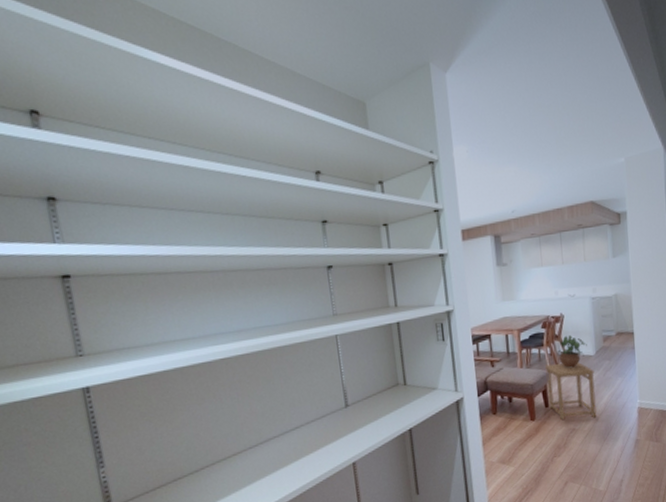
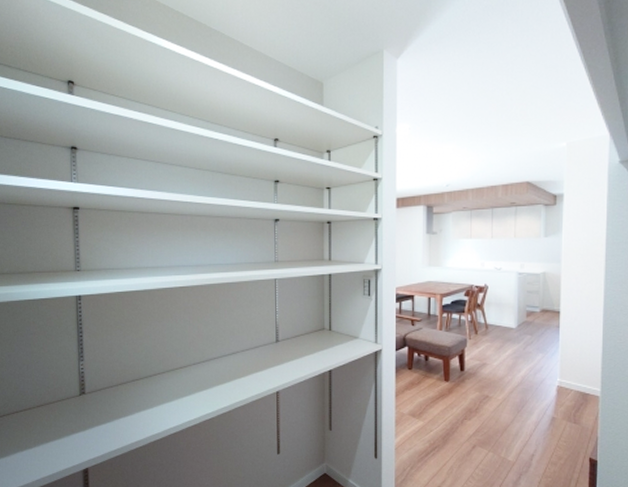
side table: present [545,362,597,420] -> none [464,331,514,389]
potted plant: present [557,334,587,368] -> none [478,305,509,337]

